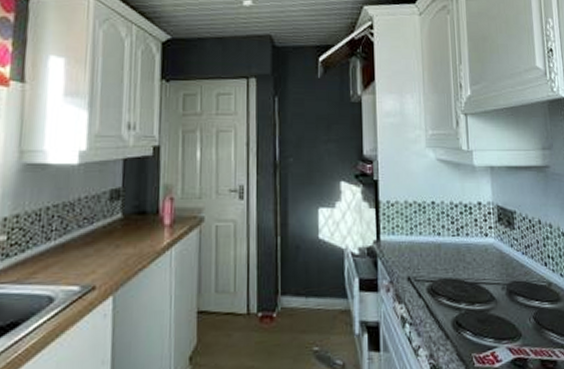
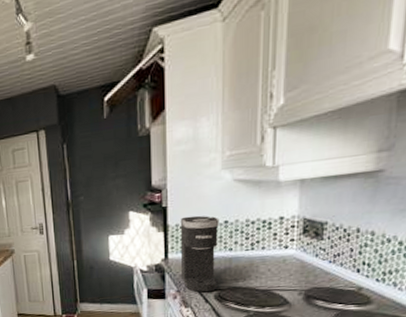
coffee maker: none [392,193,429,285] -> present [181,215,220,293]

